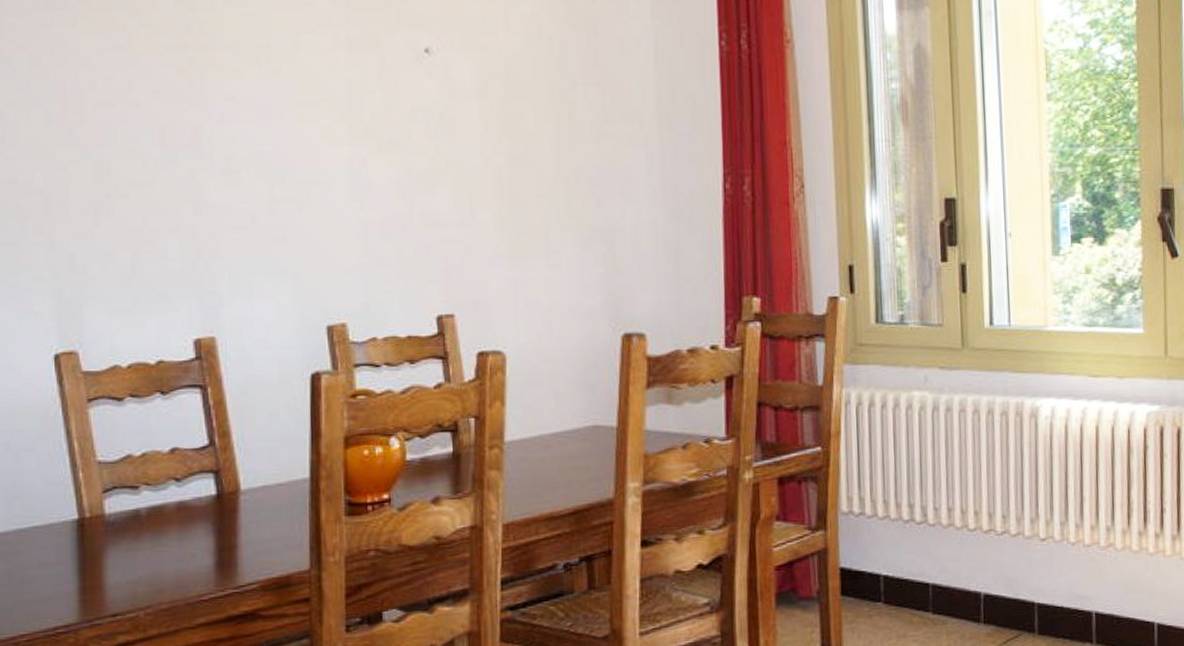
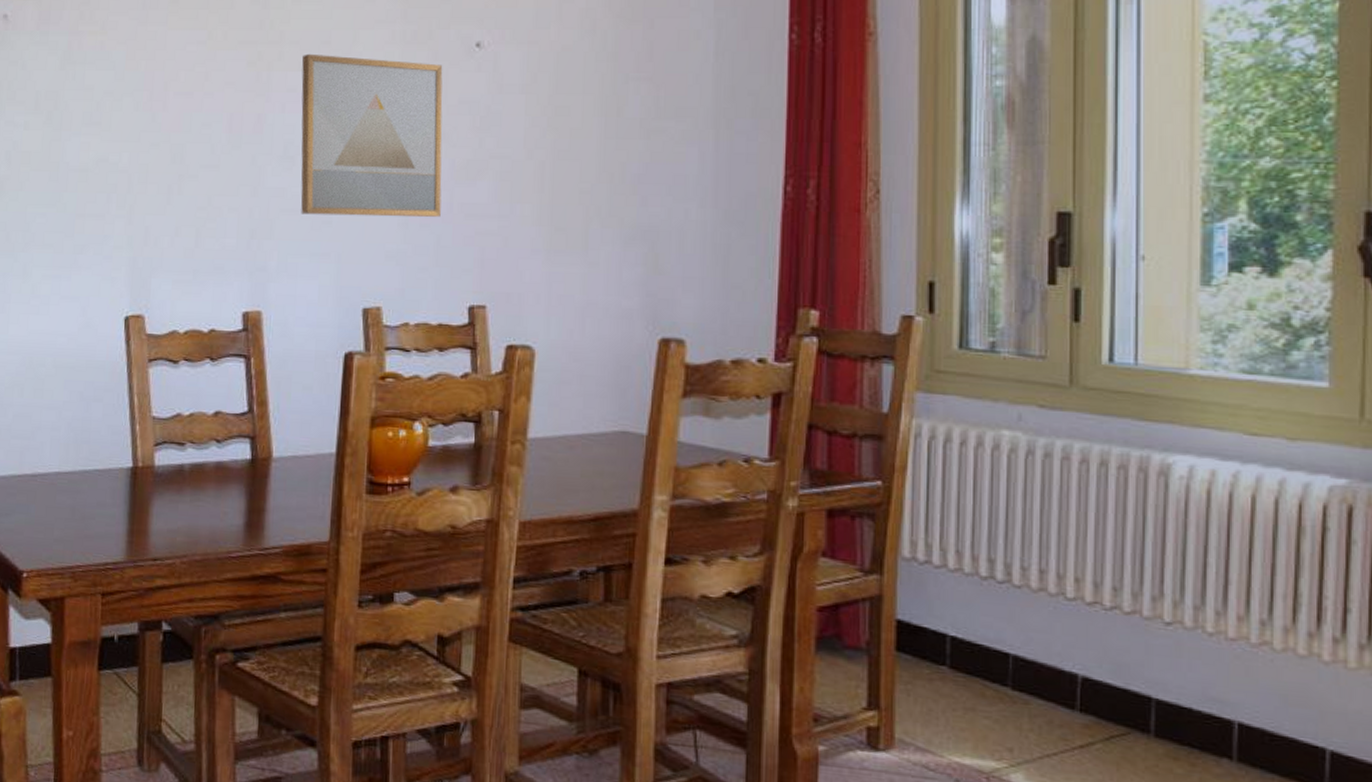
wall art: none [239,59,401,231] -> present [300,53,443,217]

